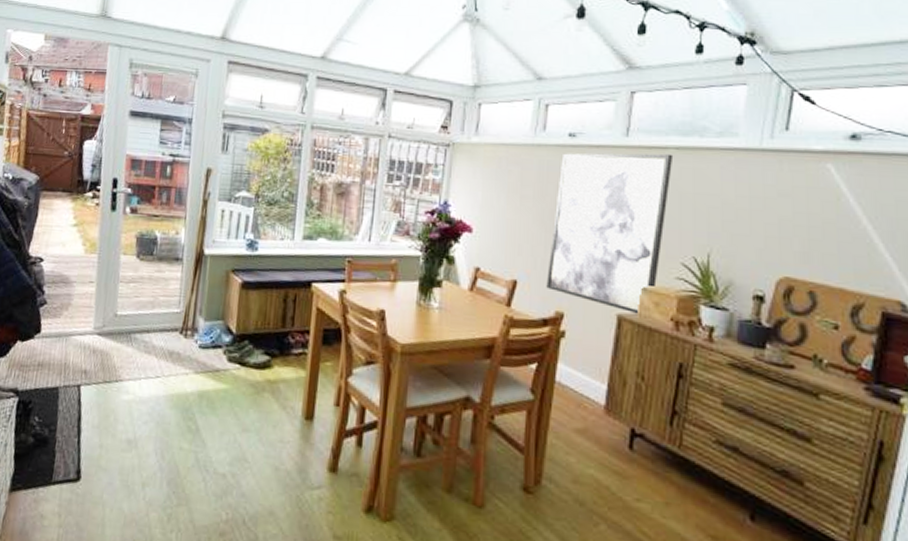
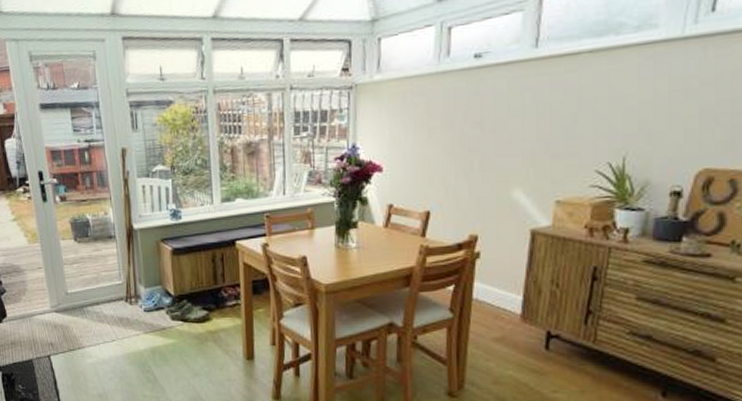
wall art: present [546,153,674,314] -> none [459,58,587,227]

